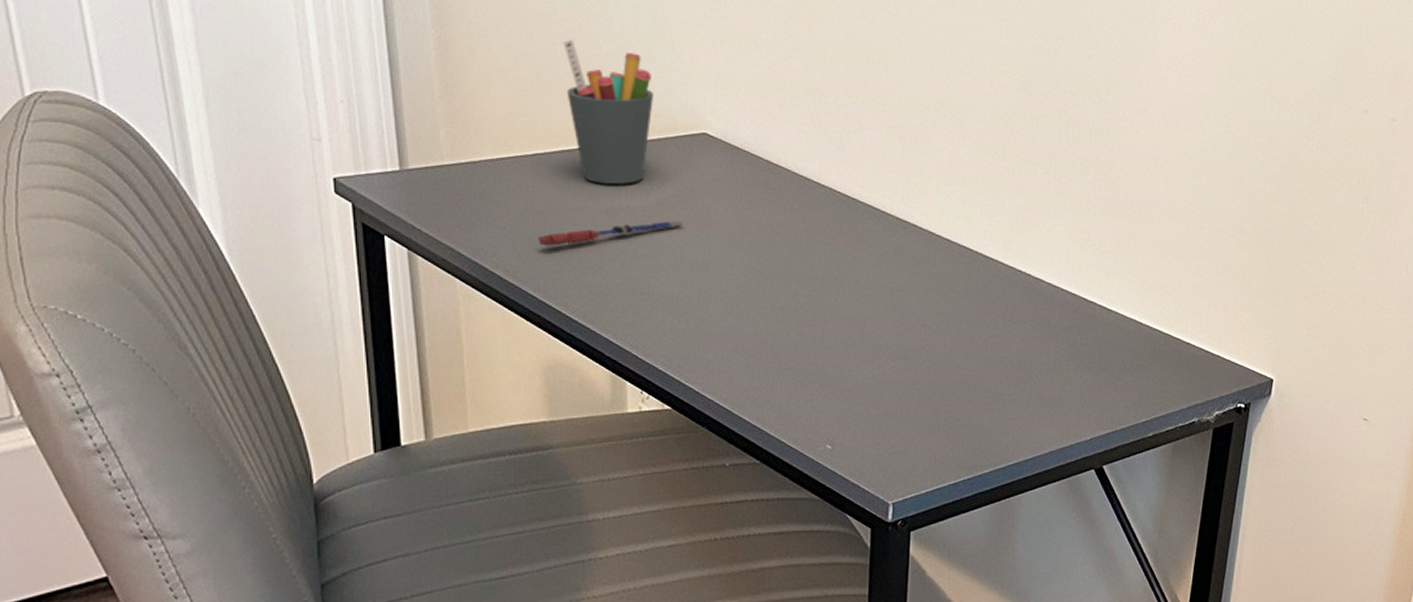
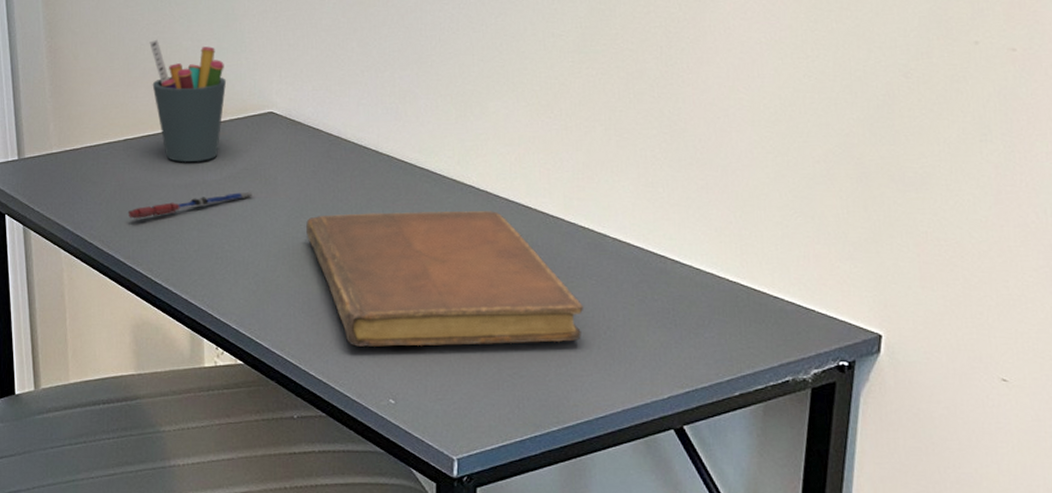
notebook: none [742,249,1017,390] -> present [306,211,583,347]

